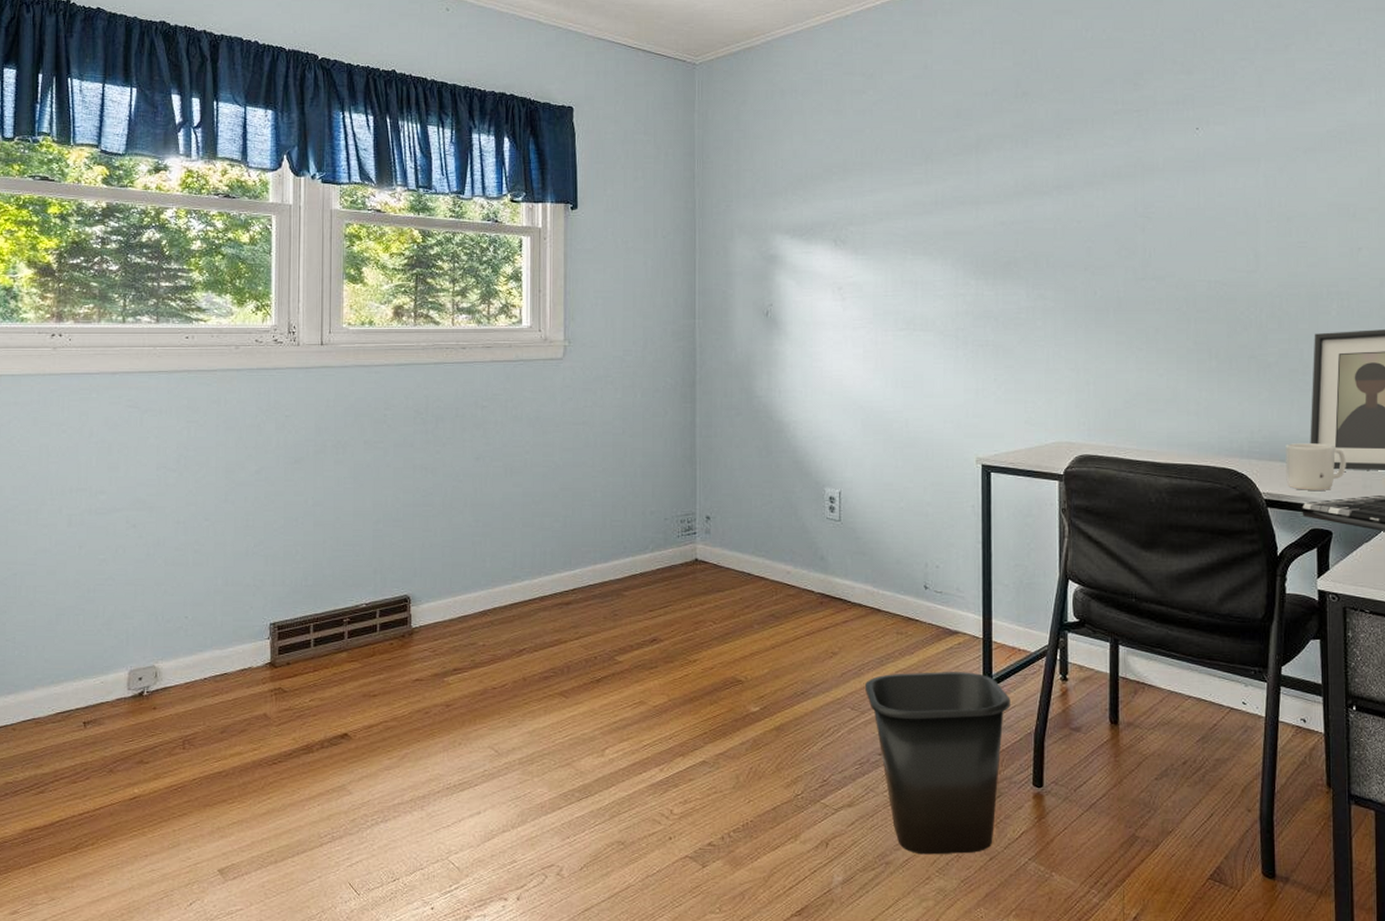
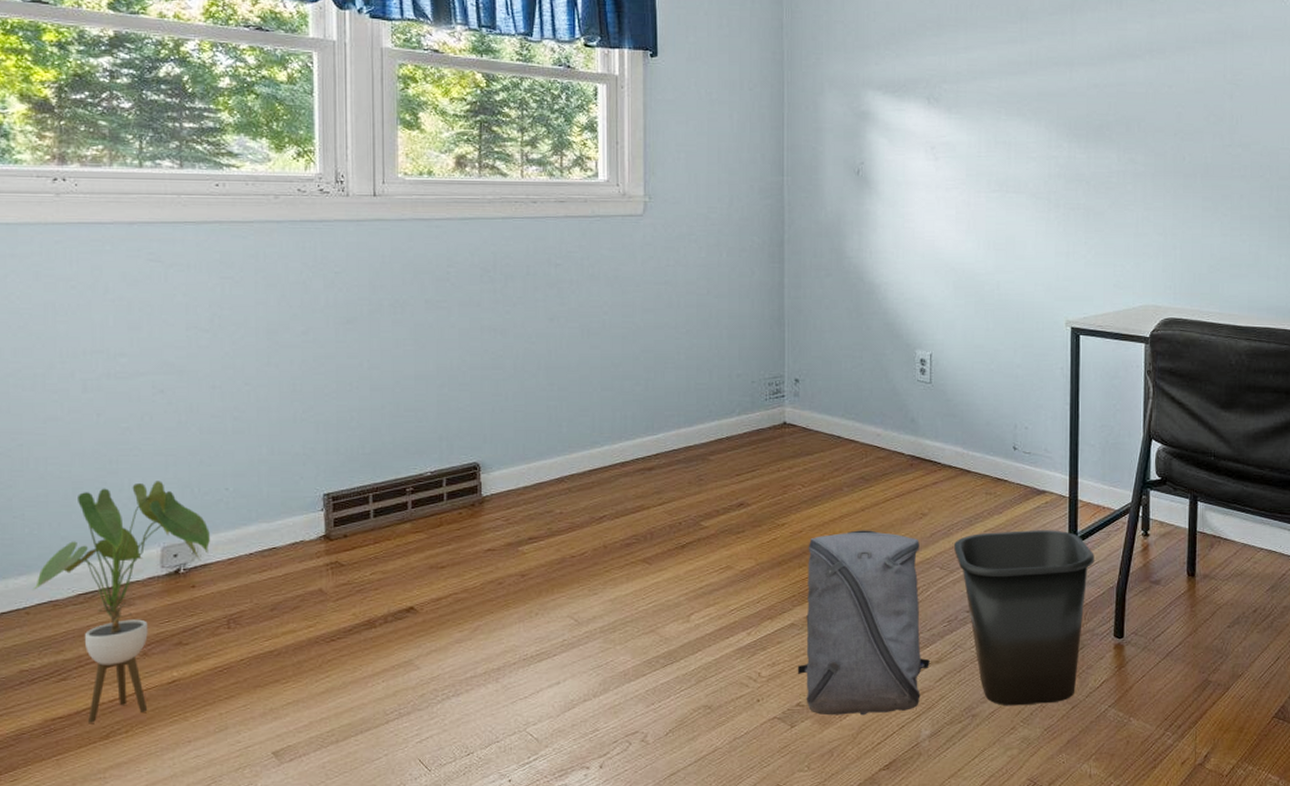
house plant: none [19,608,170,835] -> present [32,481,210,723]
backpack: none [708,668,841,858] -> present [797,530,930,716]

